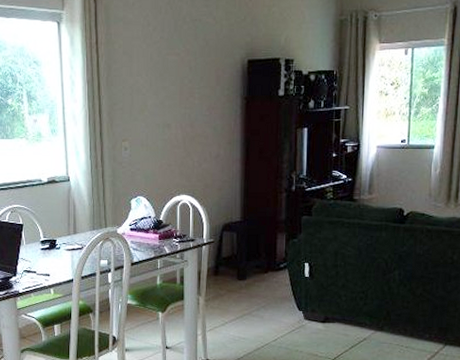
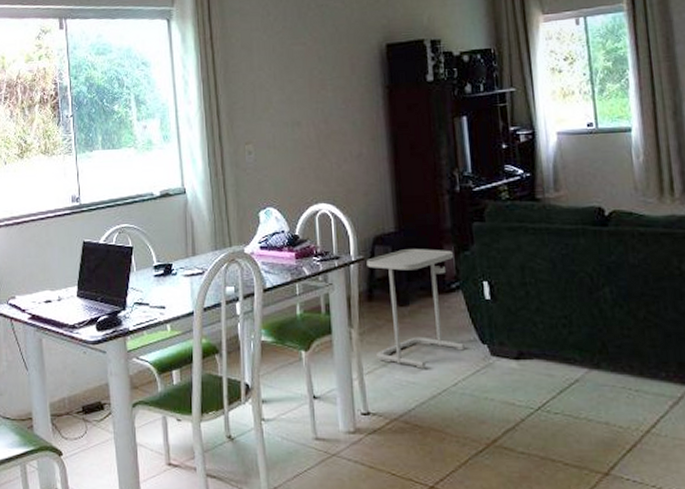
side table: none [216,235,286,328] -> present [366,249,466,369]

